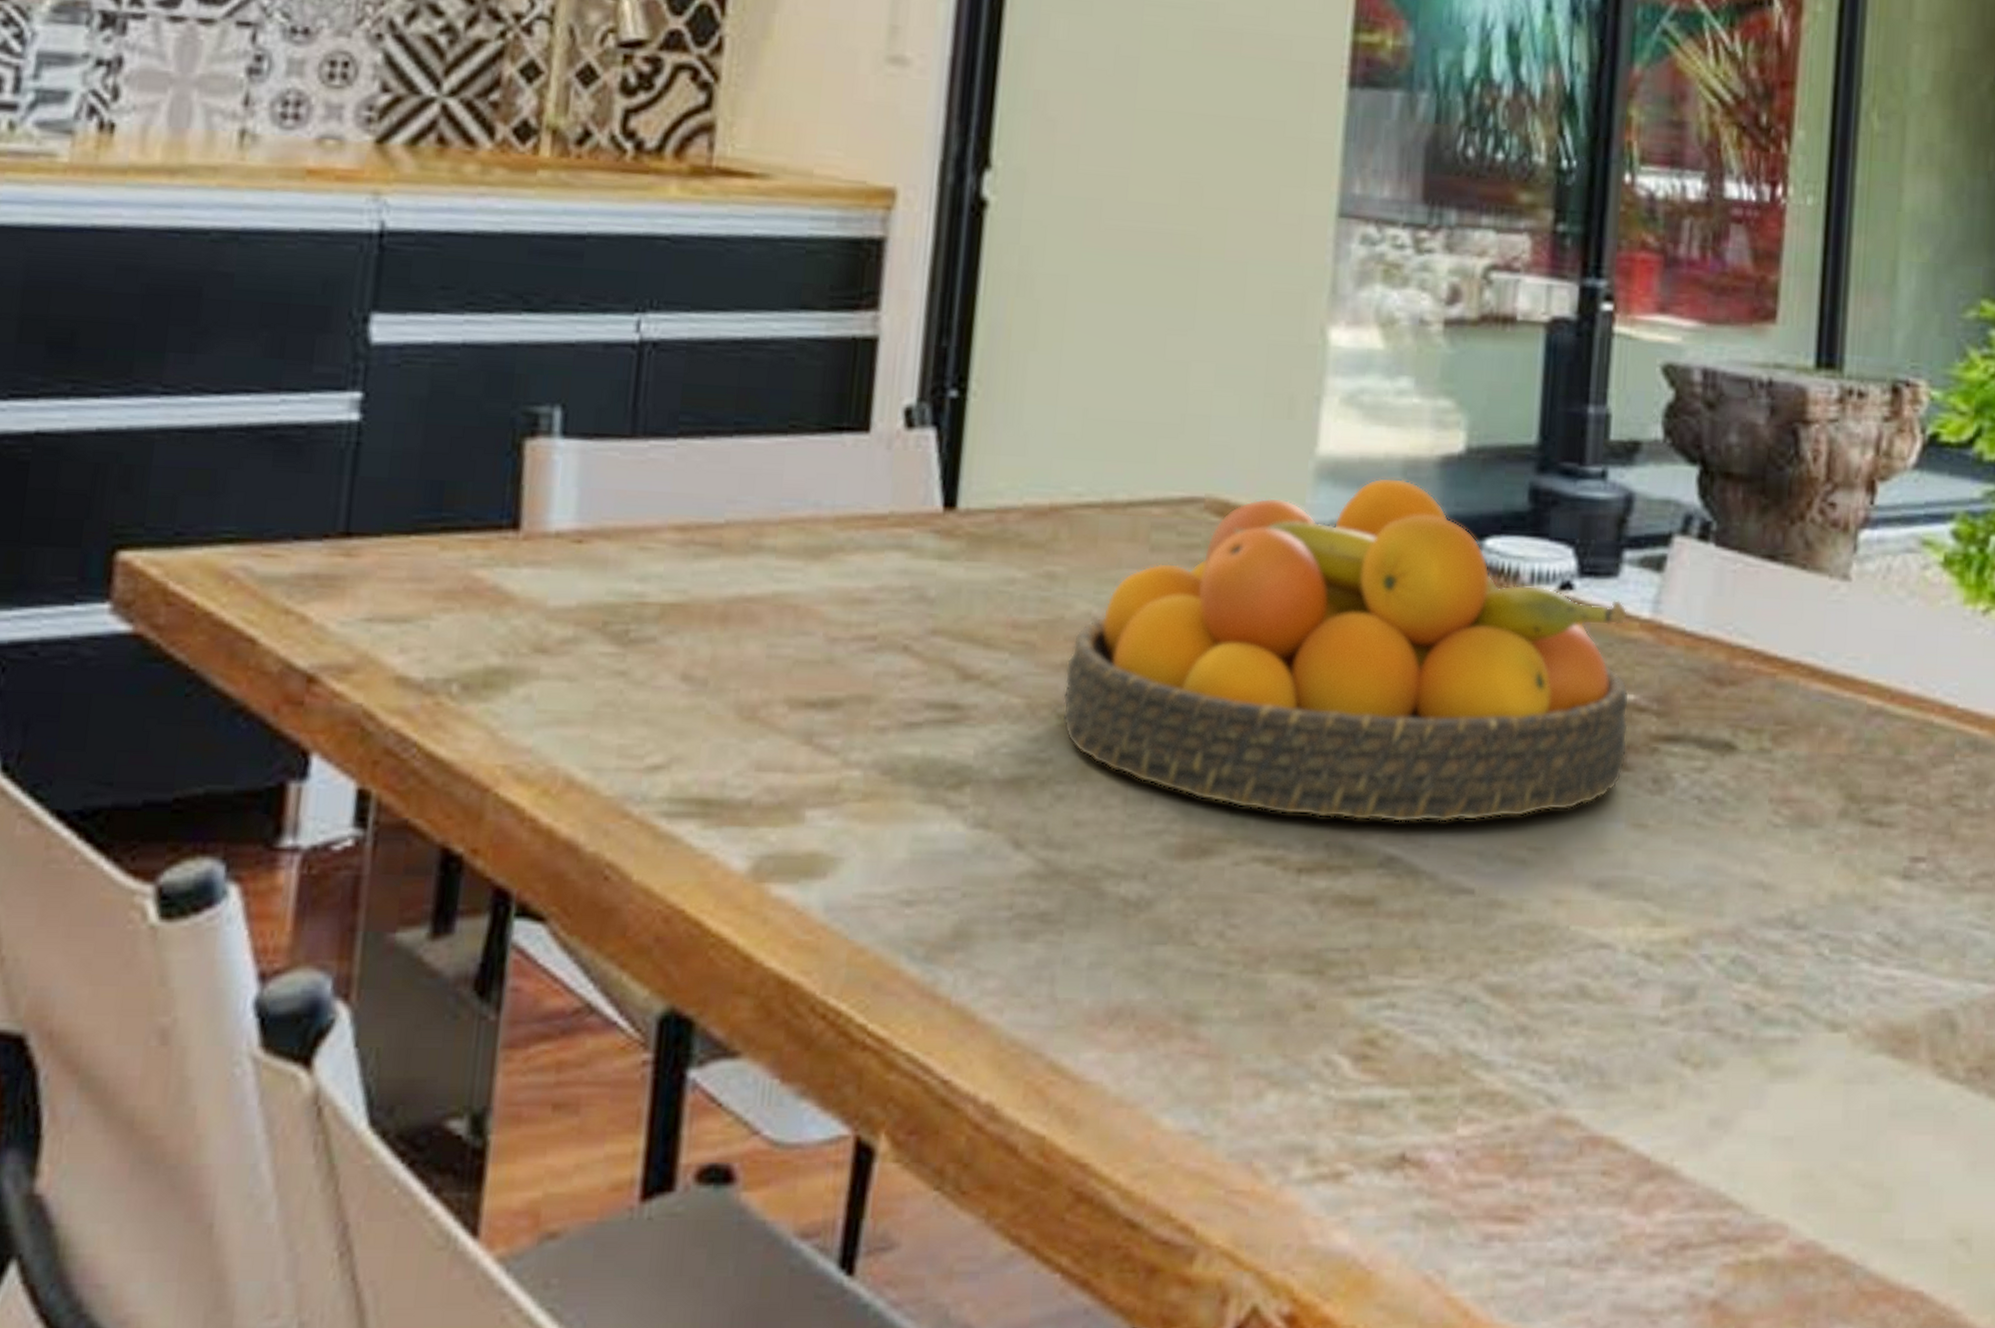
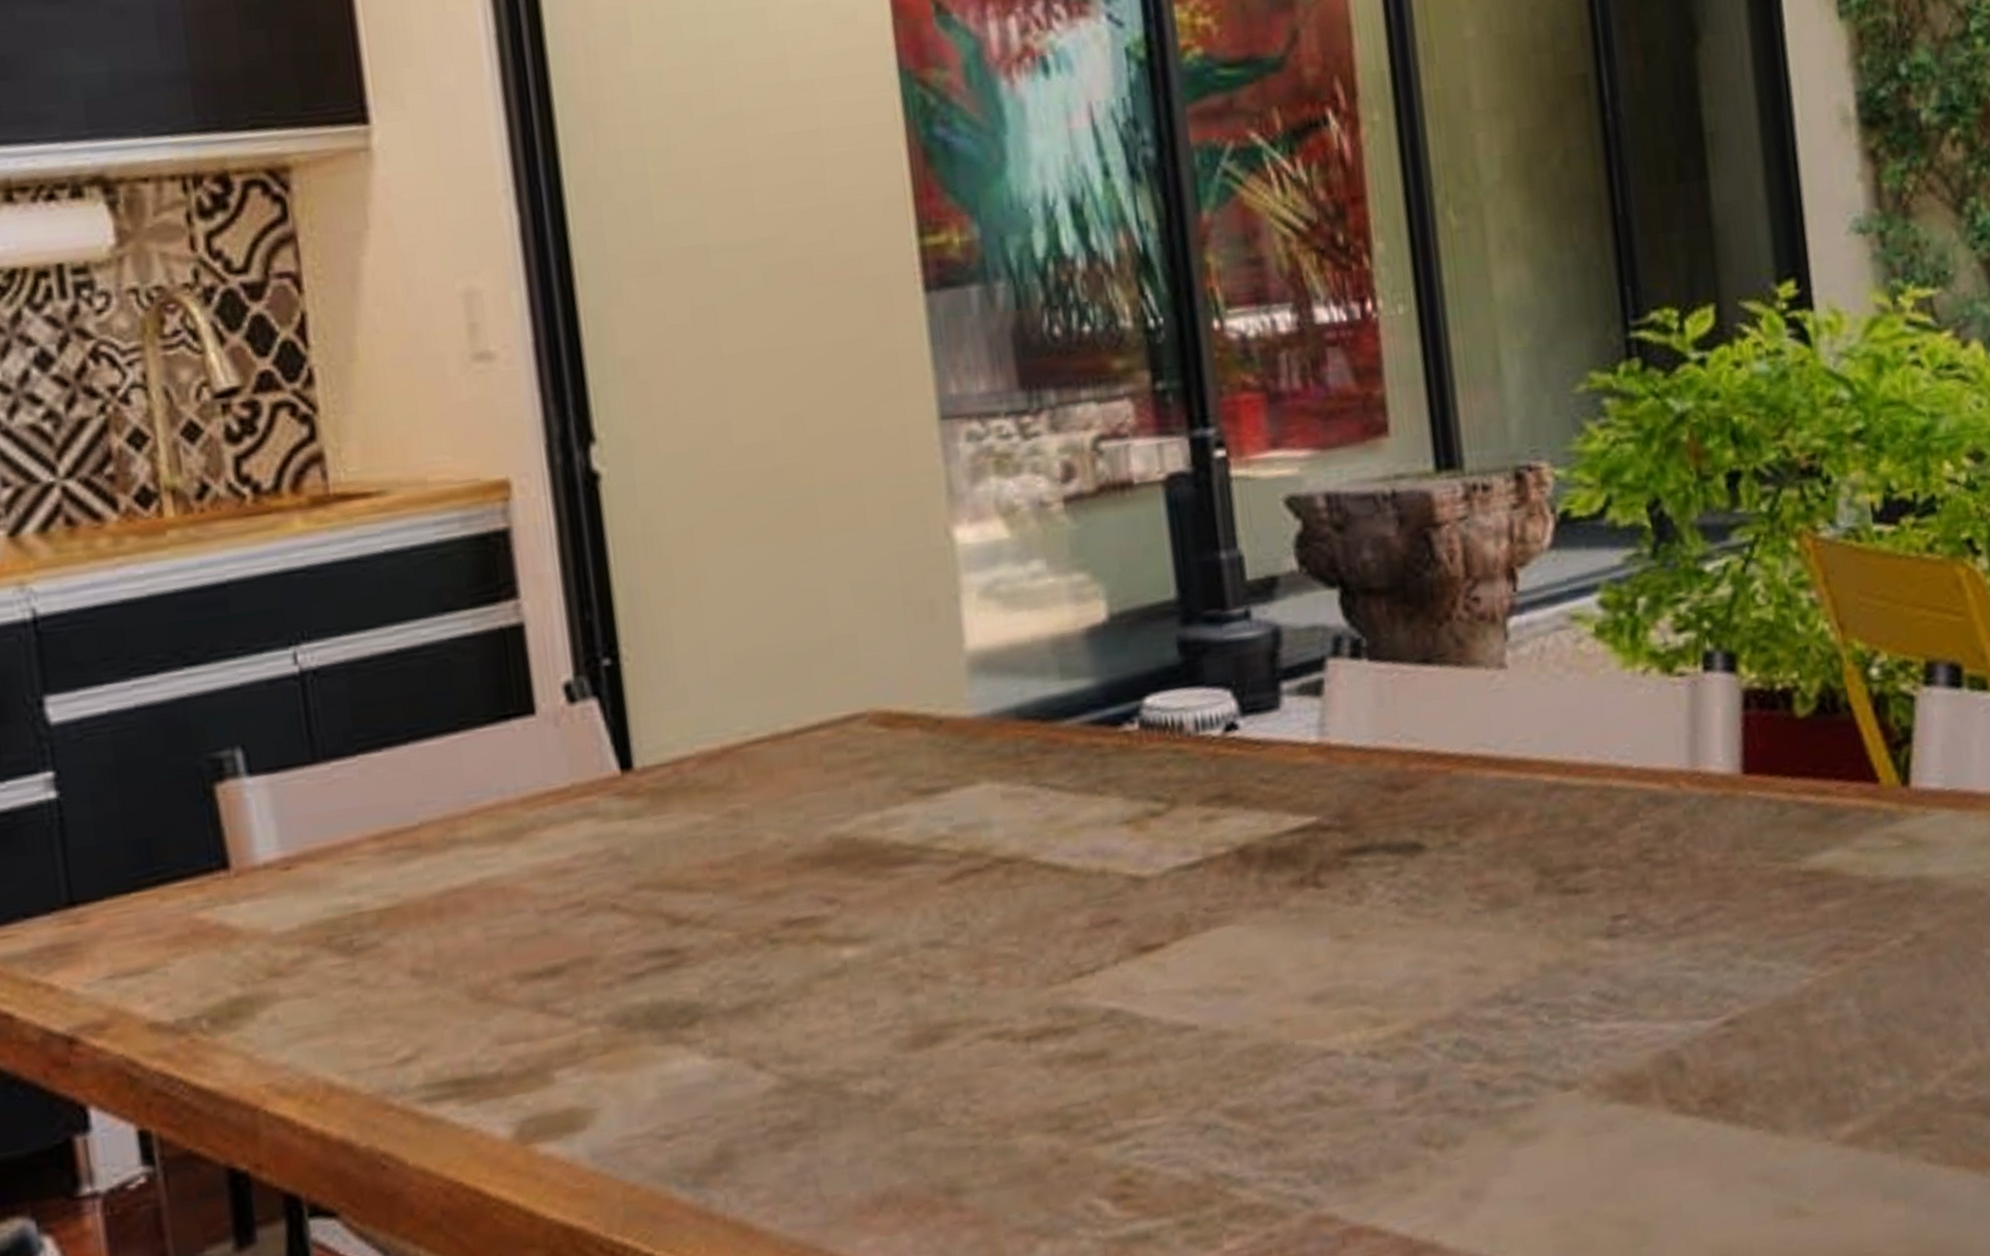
fruit bowl: present [1062,477,1630,823] -> none [767,657,1320,993]

